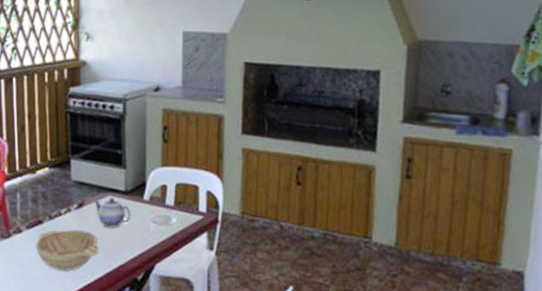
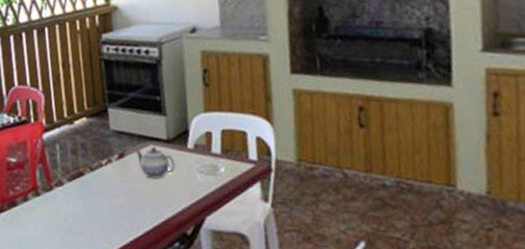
decorative bowl: present [35,229,99,271] -> none [78,181,144,225]

